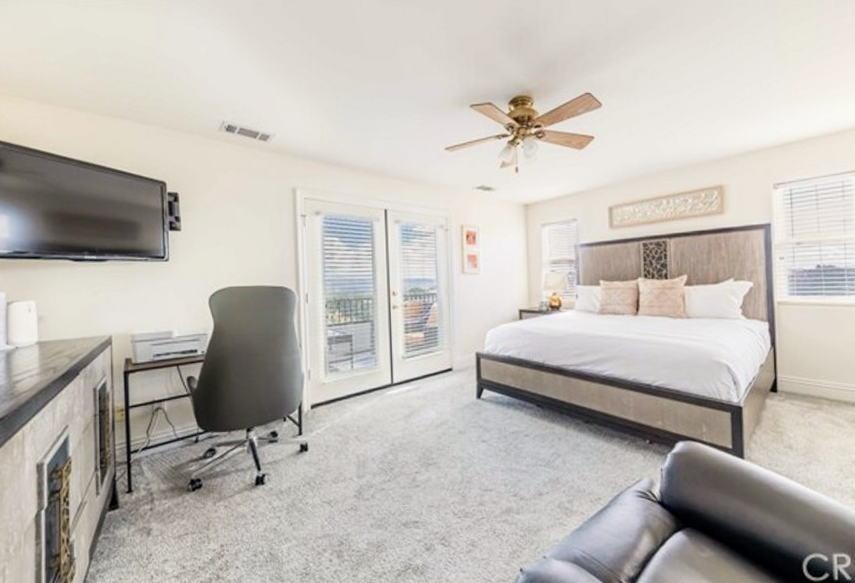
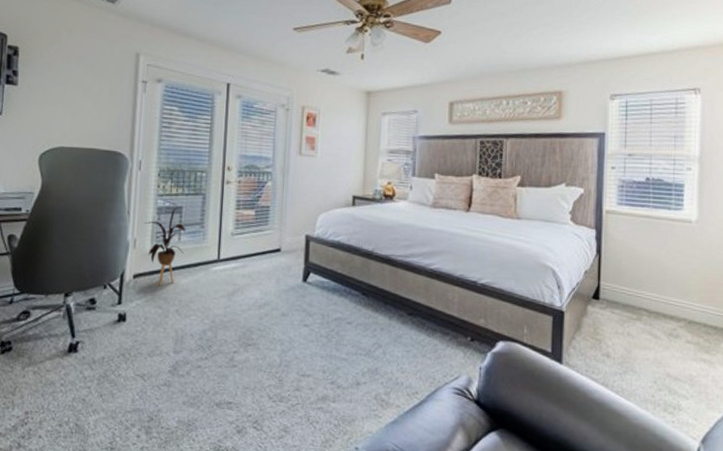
house plant: none [317,336,358,414] -> present [145,207,186,286]

